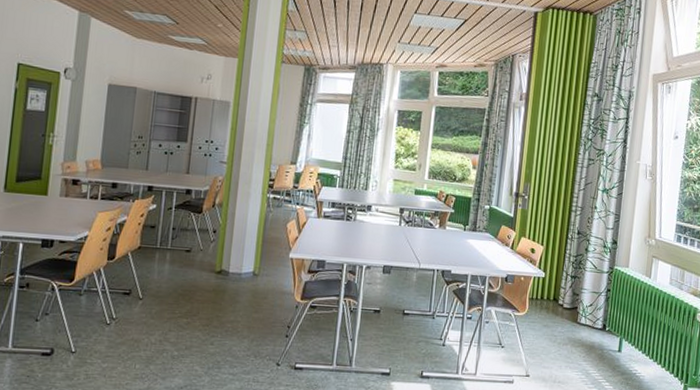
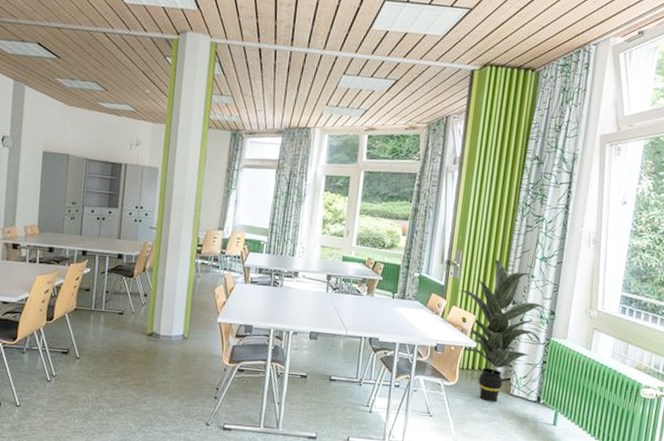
indoor plant: none [527,191,613,331] -> present [458,259,551,402]

